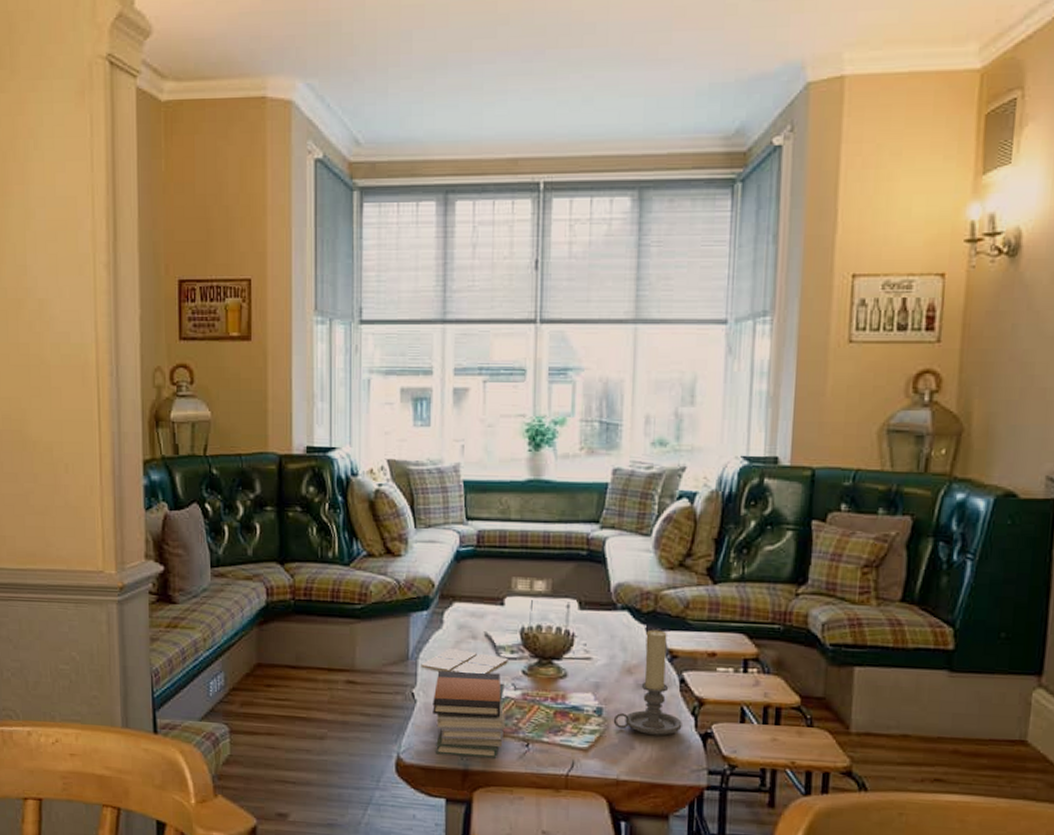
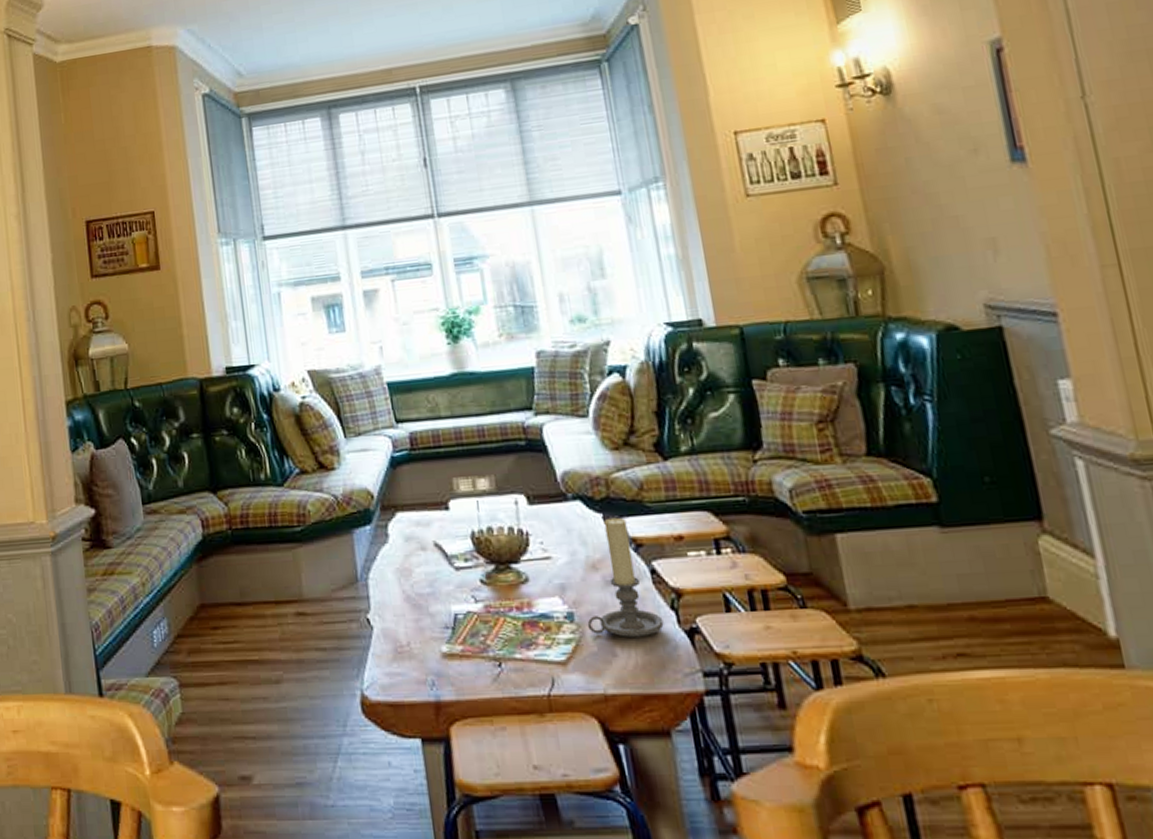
drink coaster: present [421,649,508,674] -> none [372,563,463,591]
book stack: present [432,670,505,758] -> none [390,585,474,687]

